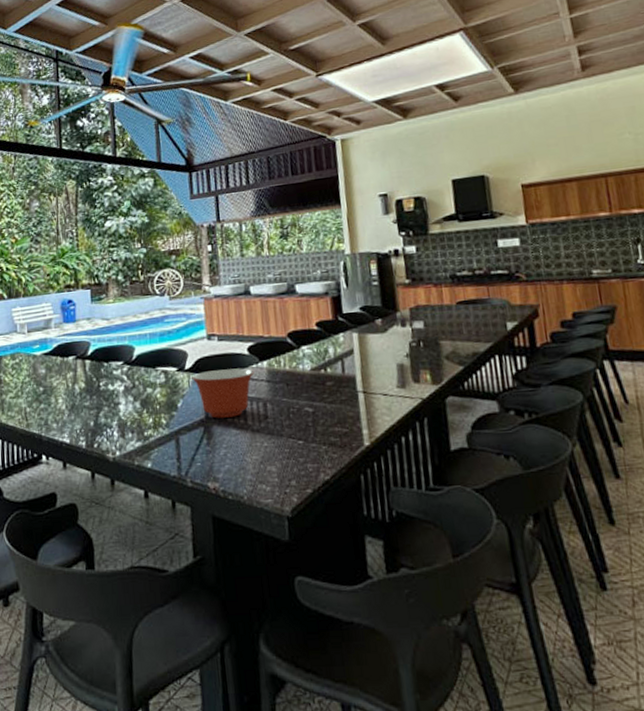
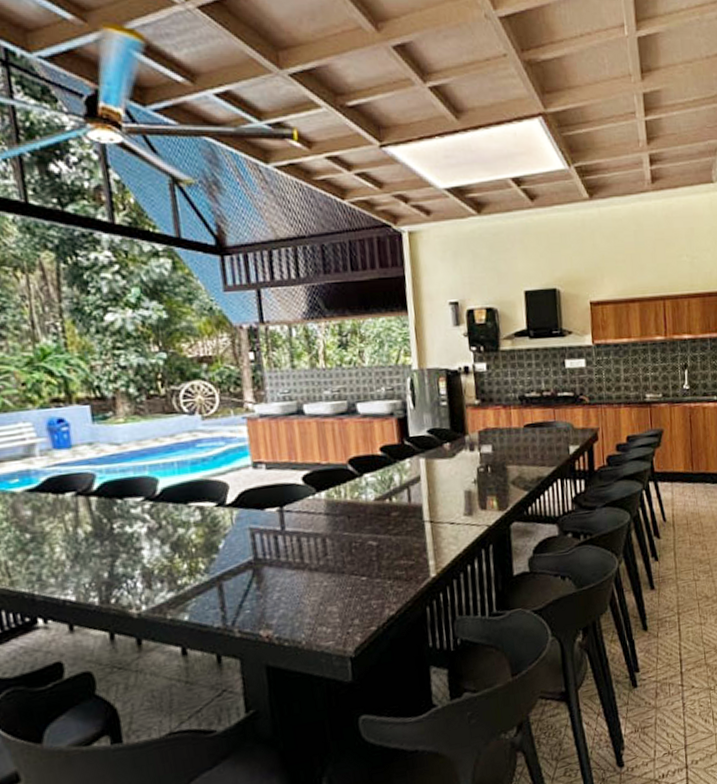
mixing bowl: present [191,368,255,418] -> none [235,500,311,559]

